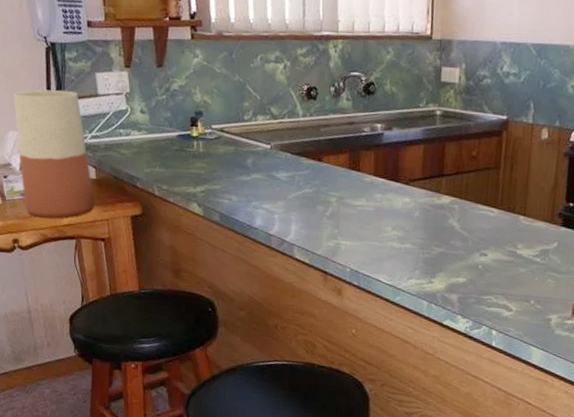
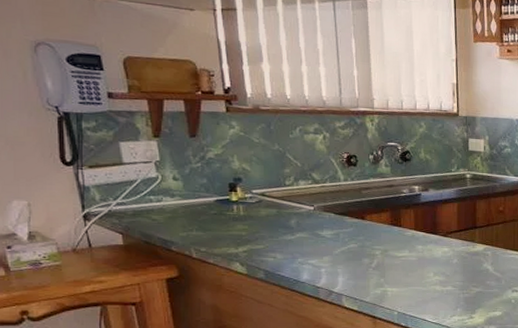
vase: present [14,89,95,218] -> none [18,158,123,287]

